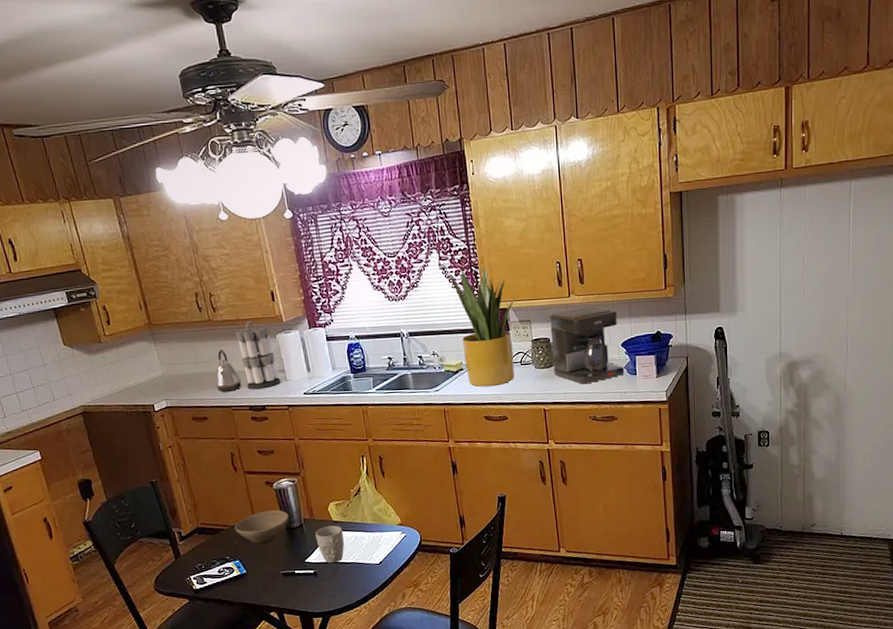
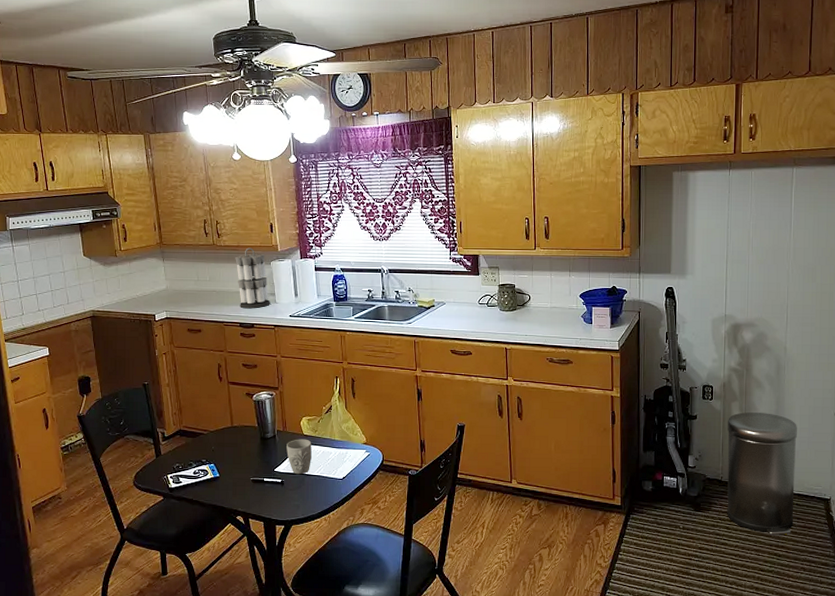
kettle: present [214,350,242,392] -> none [211,271,235,308]
bowl: present [235,509,289,544] -> none [214,419,264,451]
planter: present [450,266,517,387] -> none [430,216,488,324]
coffee maker: present [550,306,625,384] -> none [516,259,582,329]
pedal bin: none [786,455,859,582] -> present [727,412,797,536]

